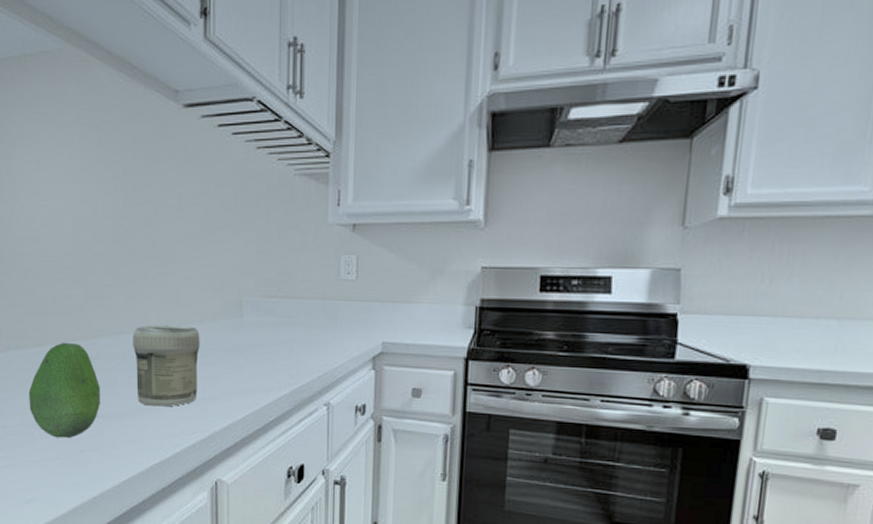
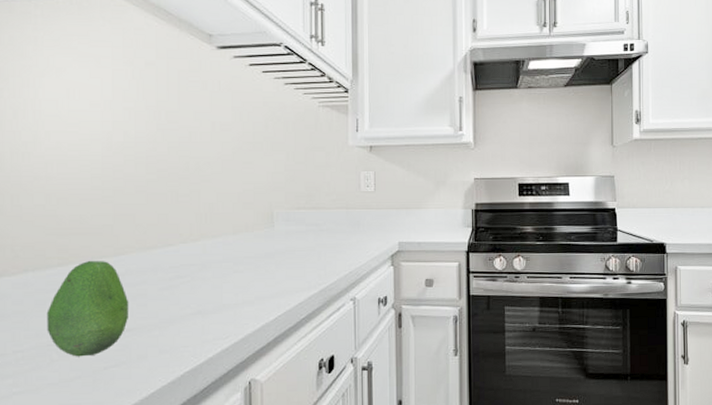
jar: present [133,325,200,407] -> none [164,238,233,316]

